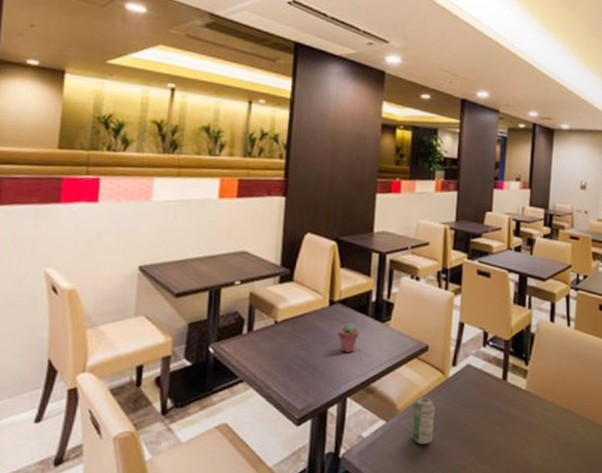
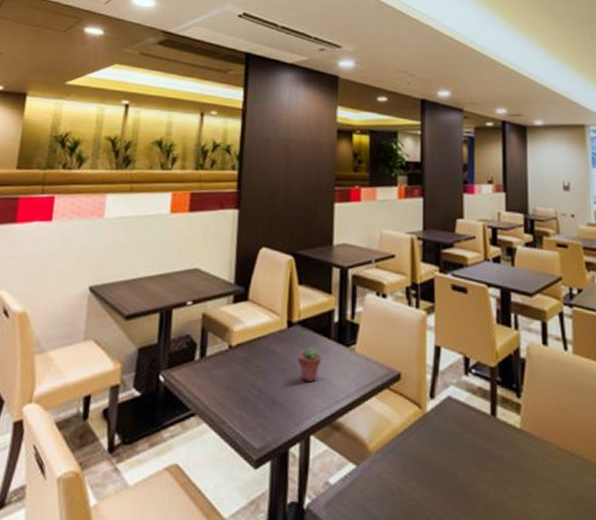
beverage can: present [411,396,435,444] -> none [386,435,412,495]

